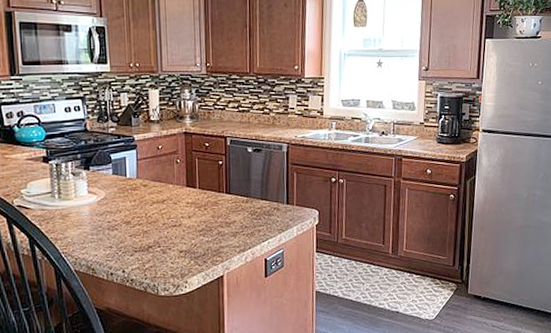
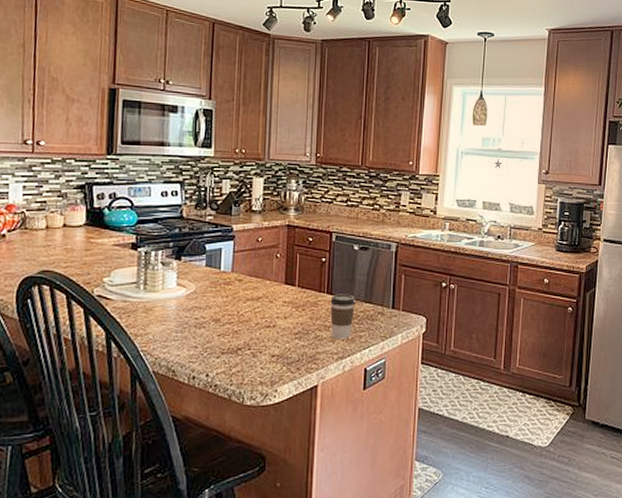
coffee cup: none [229,193,253,234] -> present [330,294,356,339]

